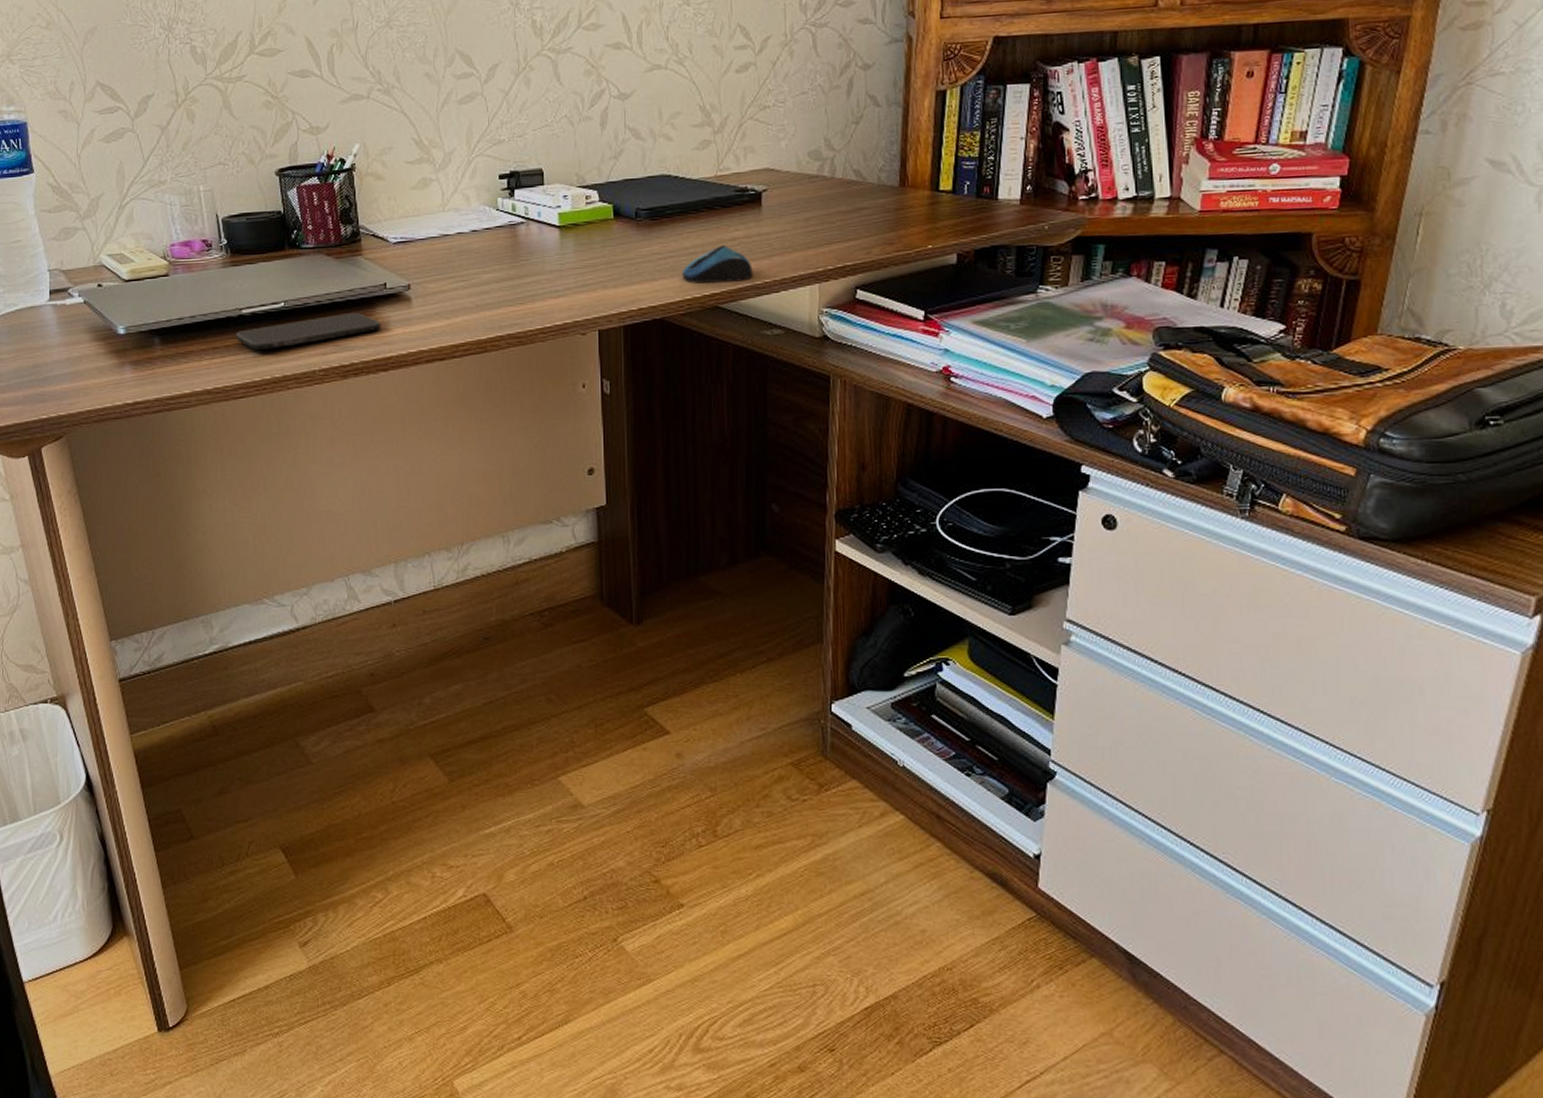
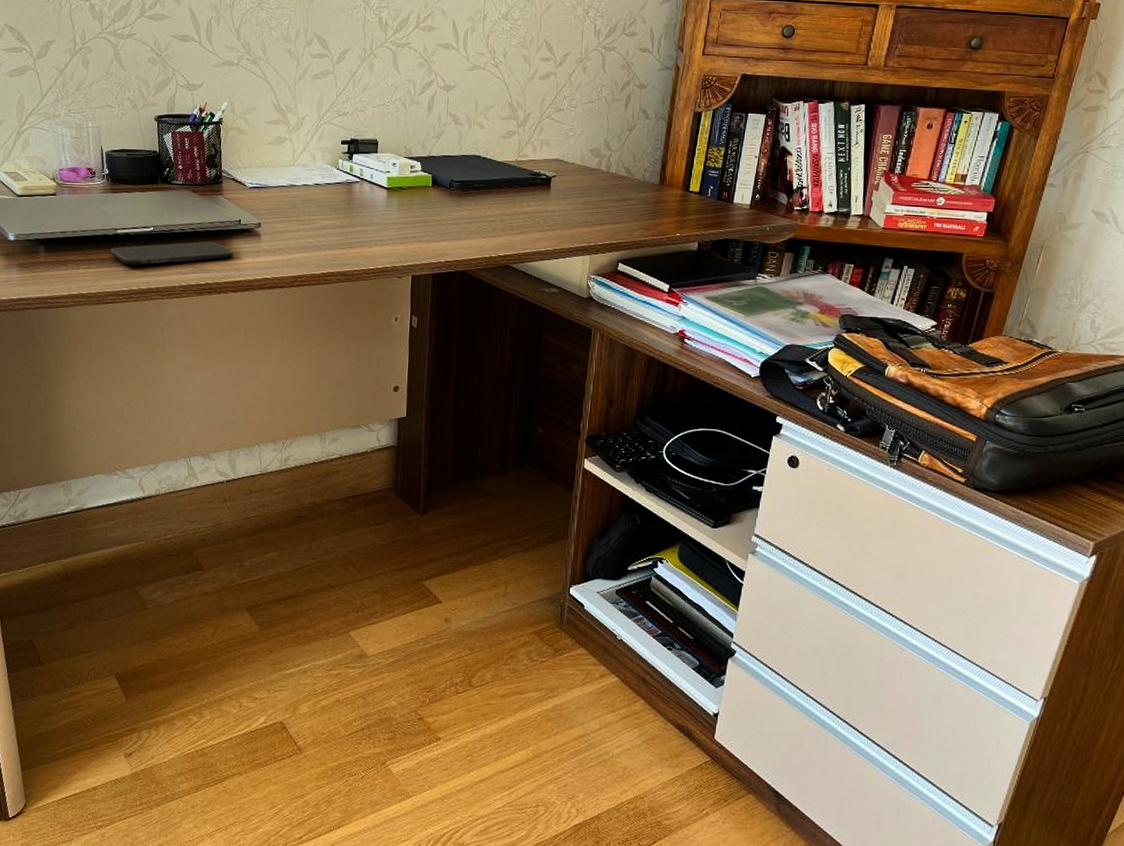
computer mouse: present [682,244,753,284] -> none [482,216,539,248]

